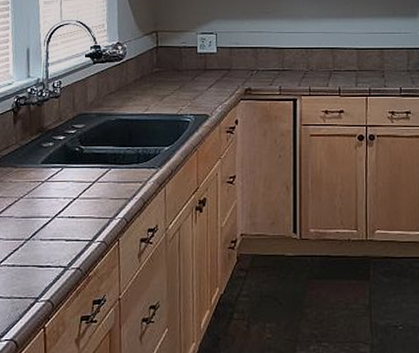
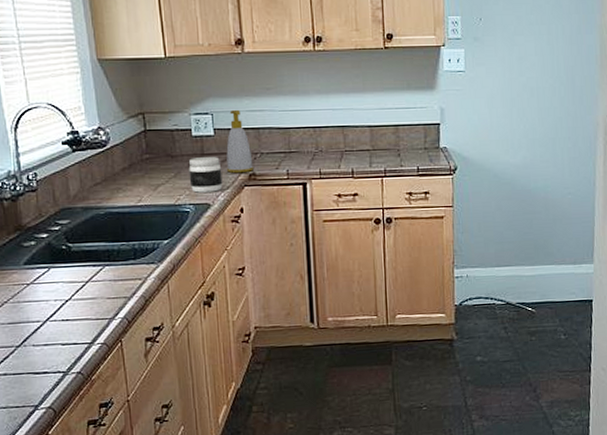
jar: none [192,72,221,104] -> present [188,157,223,193]
soap bottle: none [226,30,249,88] -> present [226,109,253,174]

